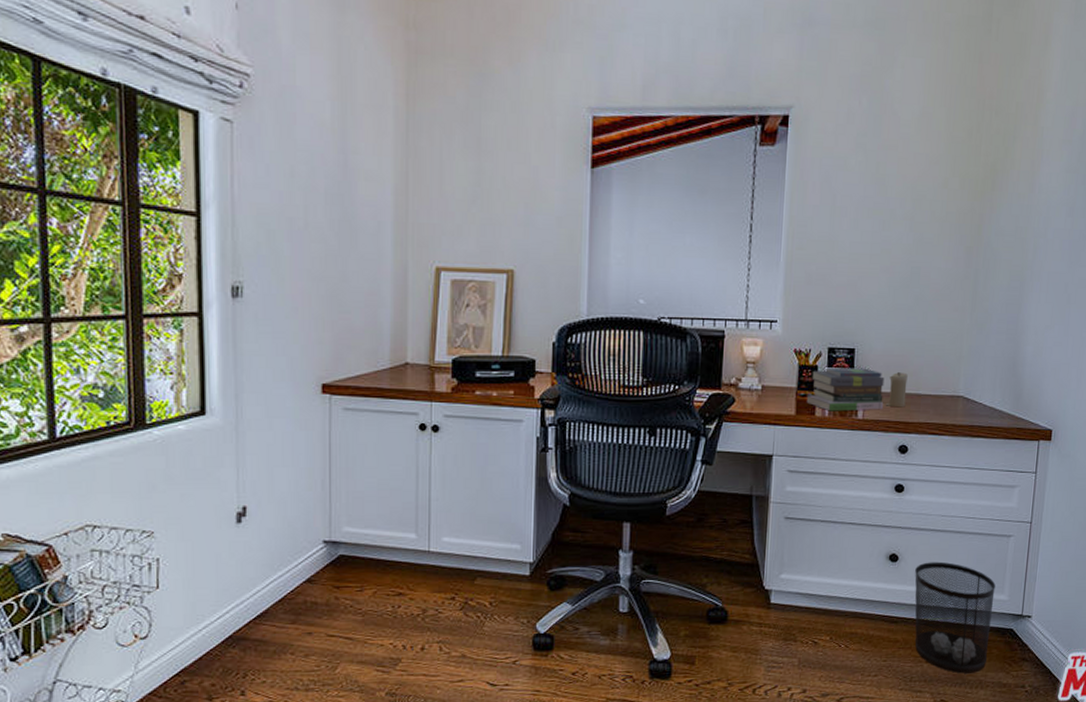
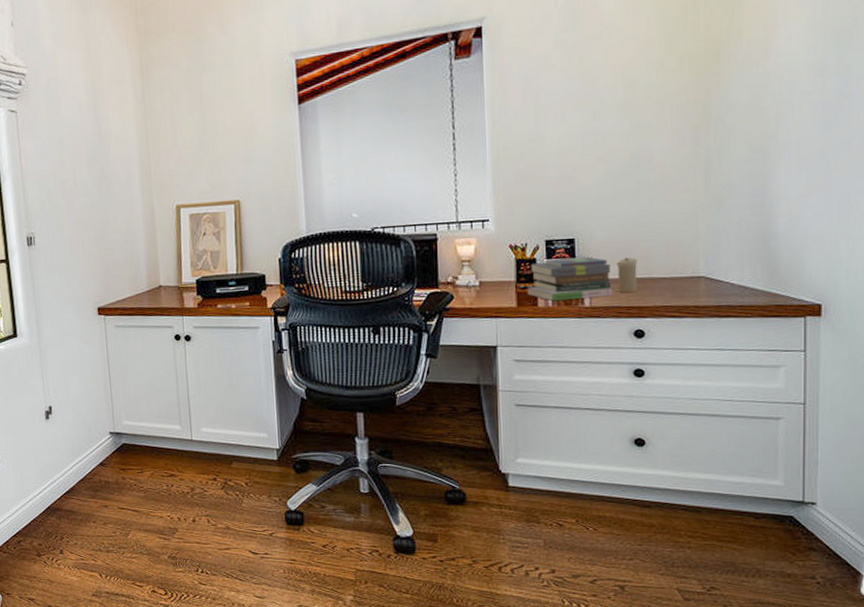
waste bin: present [914,561,996,674] -> none [666,446,766,561]

